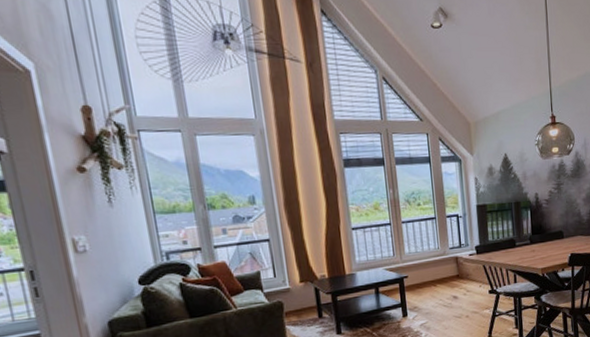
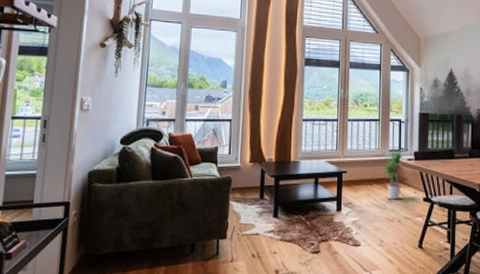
potted plant: none [442,245,469,297] -> present [380,149,408,200]

